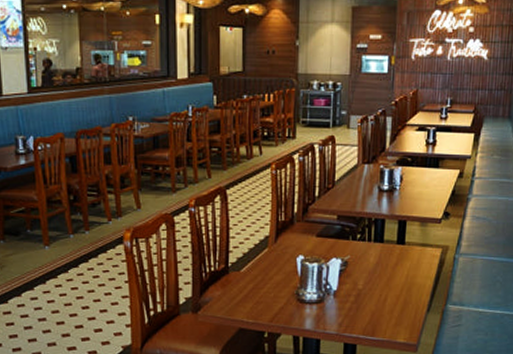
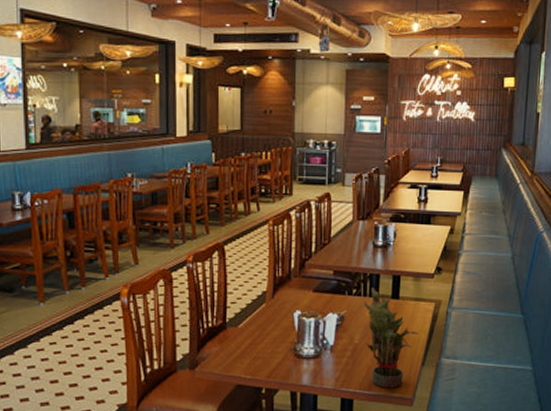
potted plant: none [368,233,425,333] -> present [364,287,420,388]

